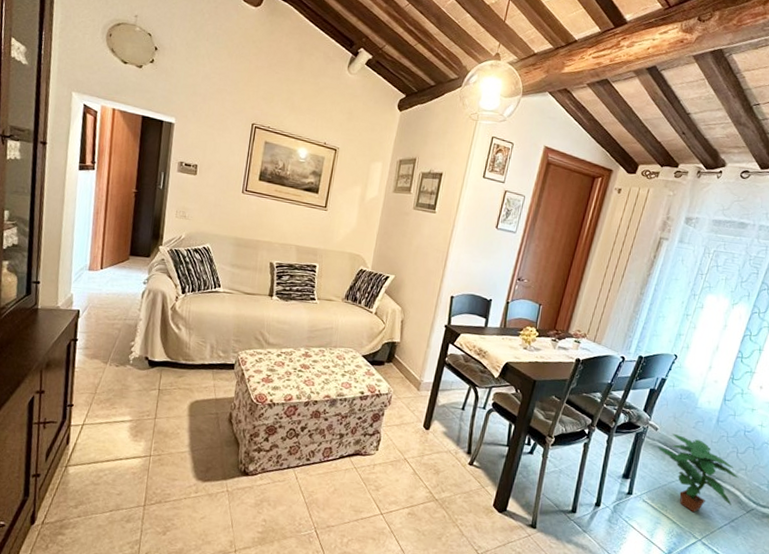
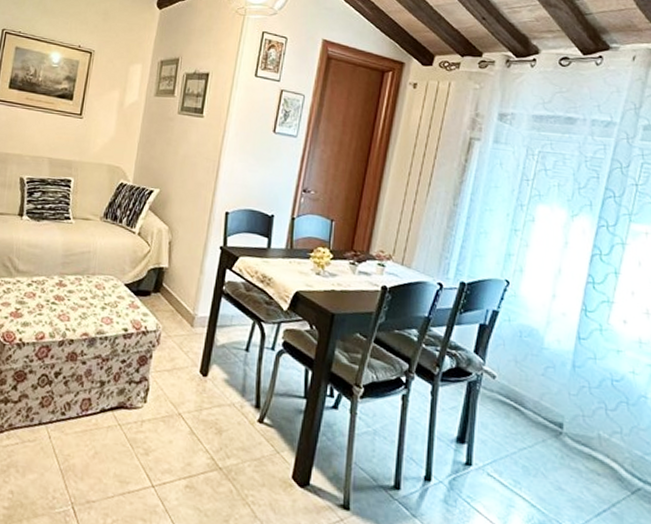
potted plant: present [658,433,739,513] -> none [498,382,613,492]

